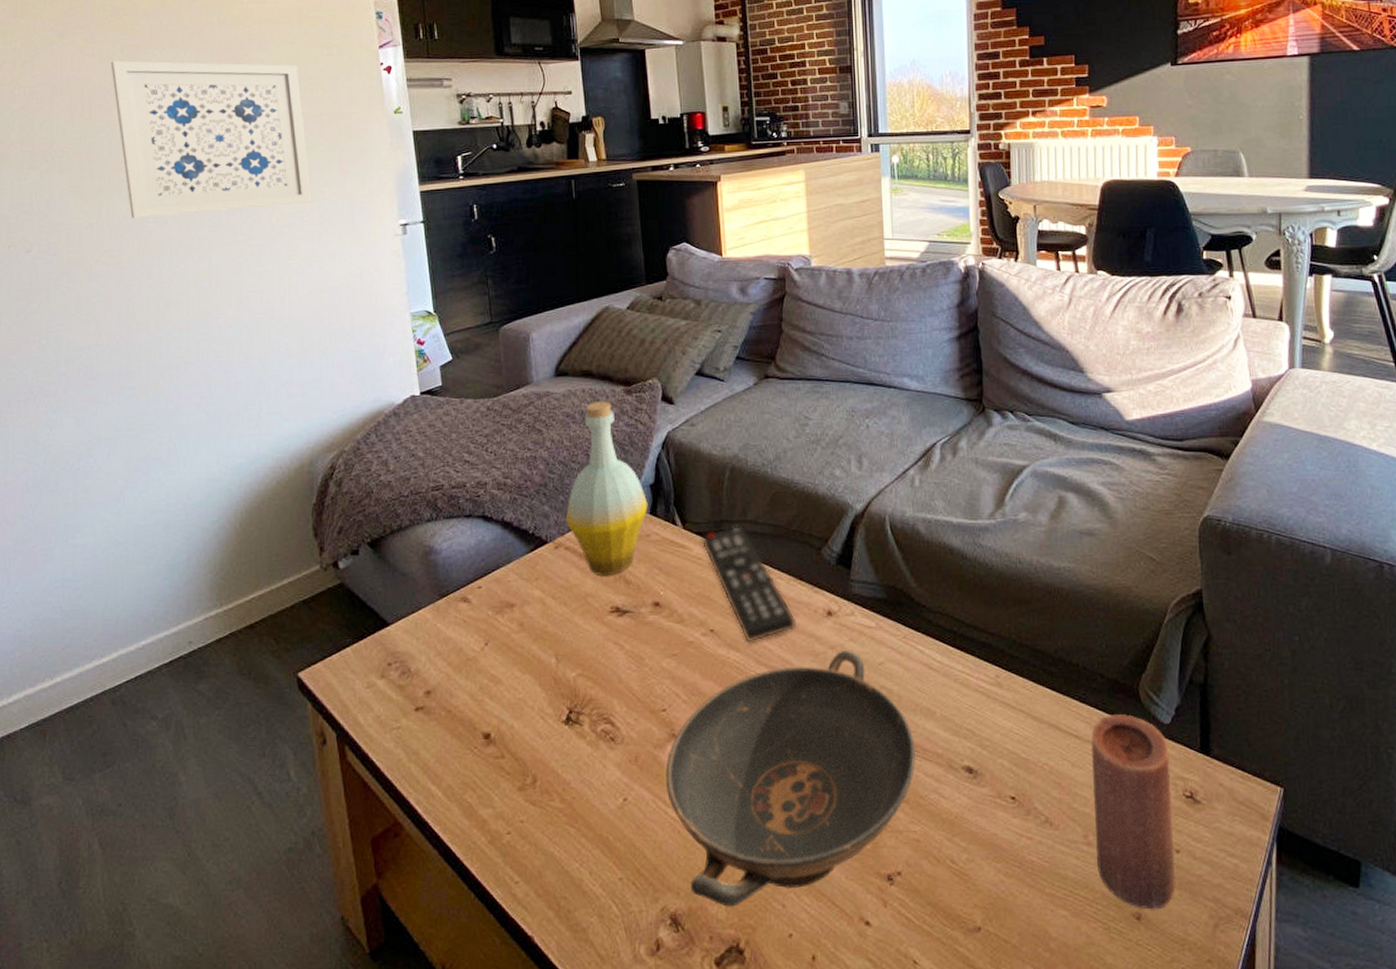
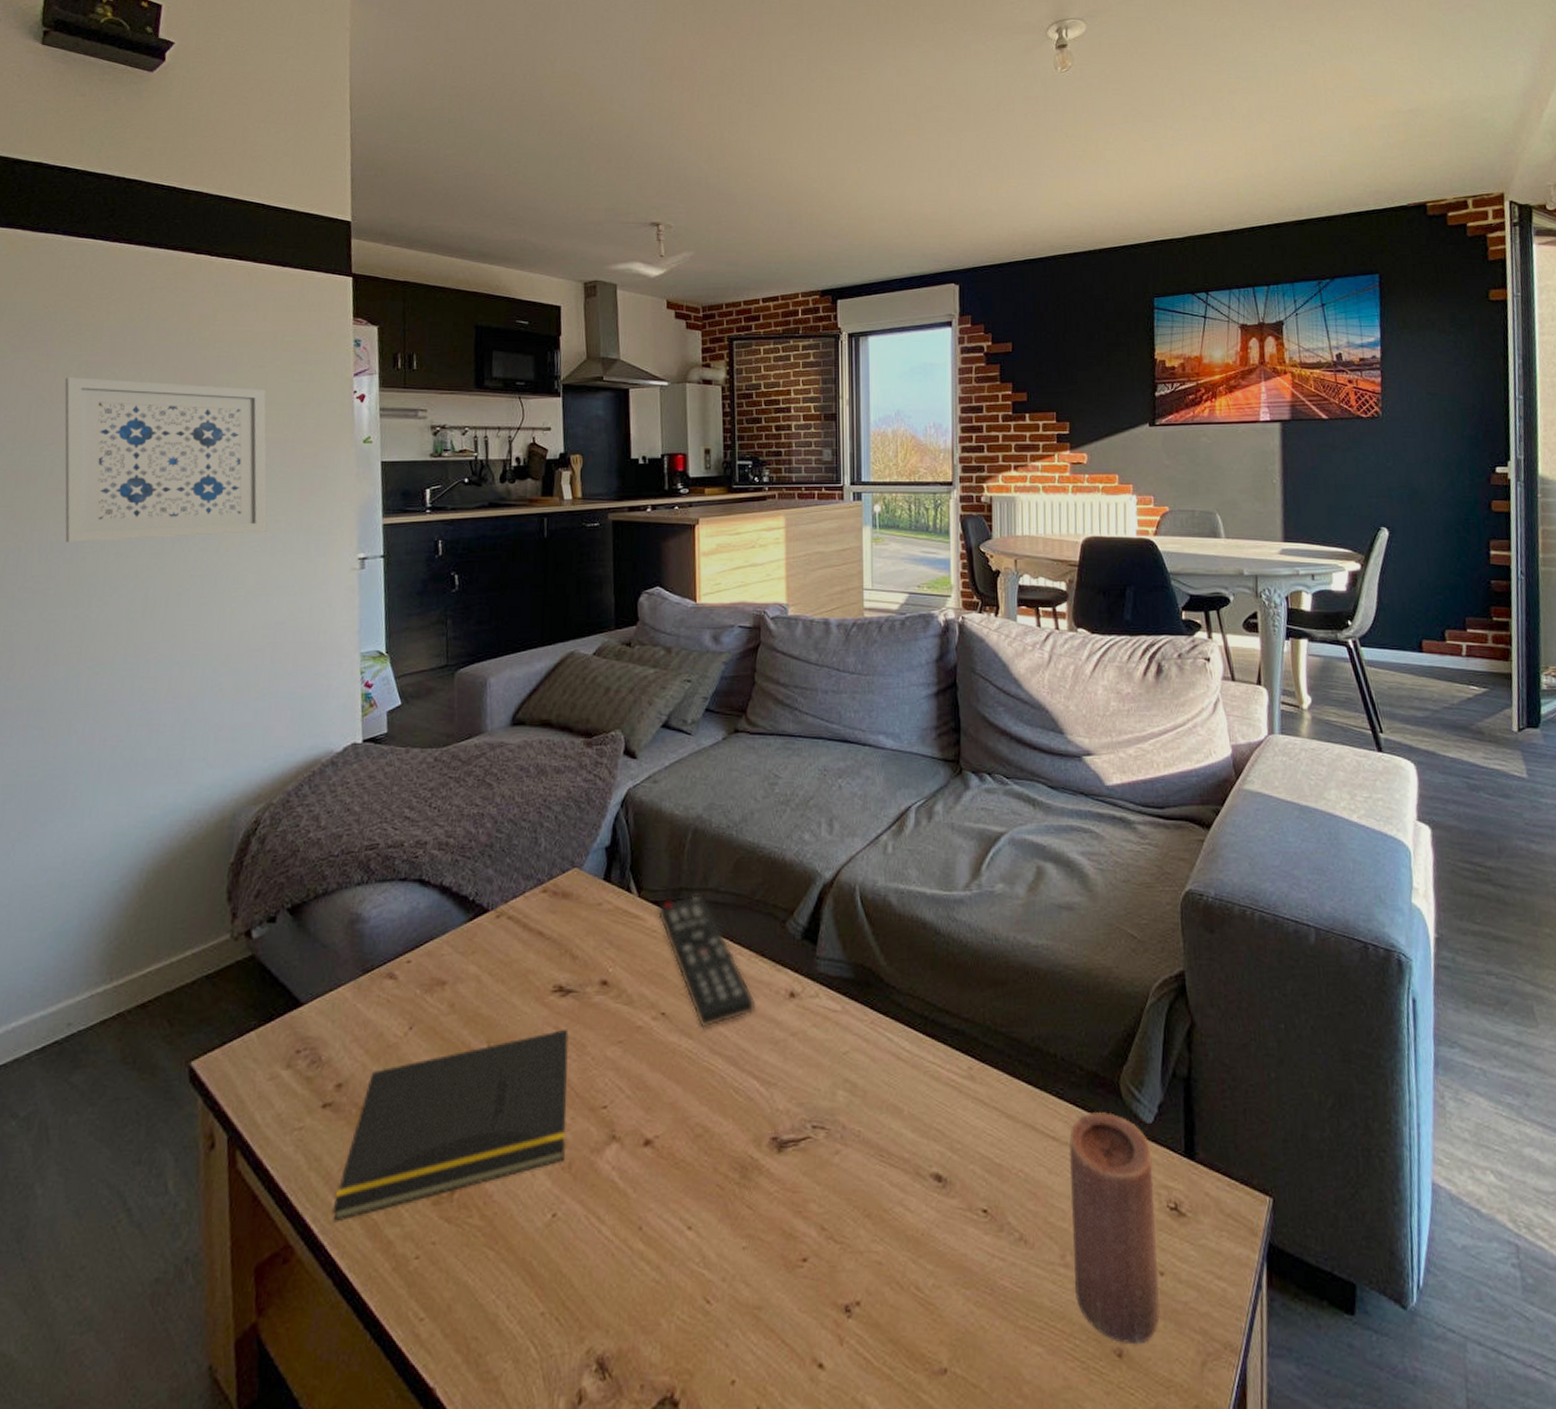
notepad: none [432,644,632,805] -> present [332,1029,569,1223]
bottle: present [565,401,648,575] -> none [510,753,602,949]
decorative bowl: present [665,651,916,907] -> none [601,1038,881,1348]

